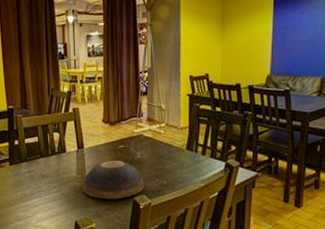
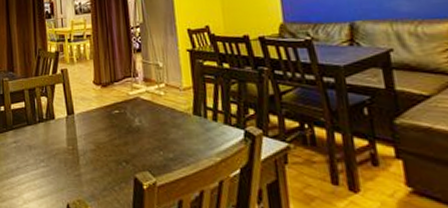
decorative bowl: present [82,161,144,199] -> none [73,129,147,177]

